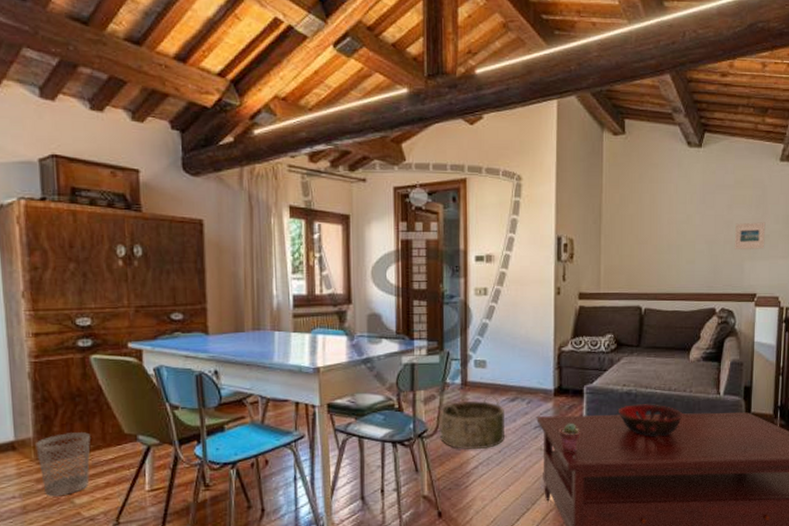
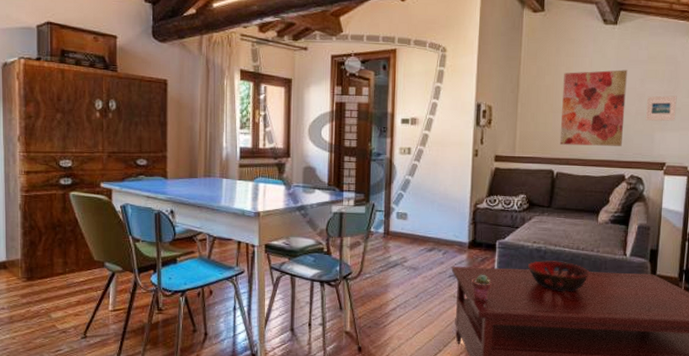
wastebasket: present [36,432,91,497] -> none [23,257,66,310]
basket: present [440,394,504,450] -> none [363,244,422,294]
wall art: none [646,195,714,278] -> present [559,69,627,146]

